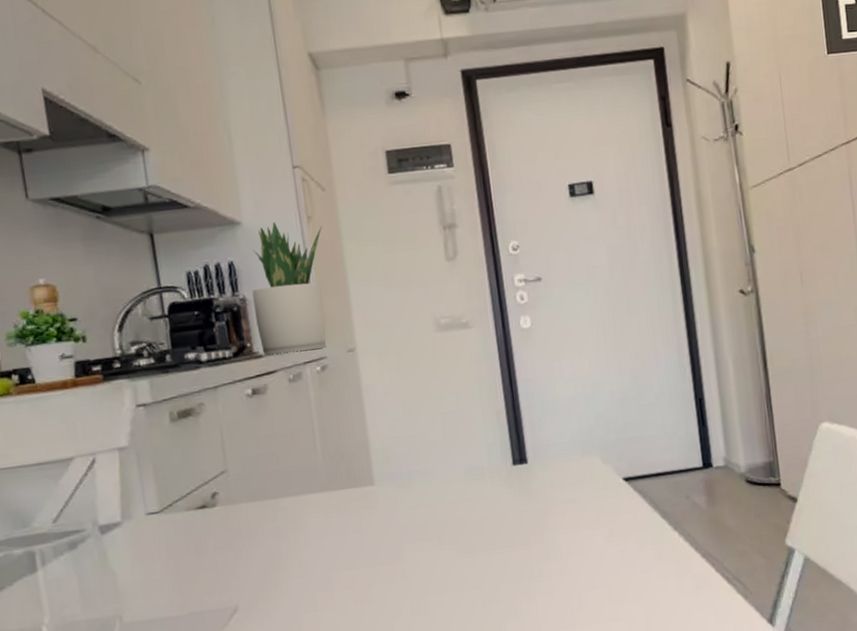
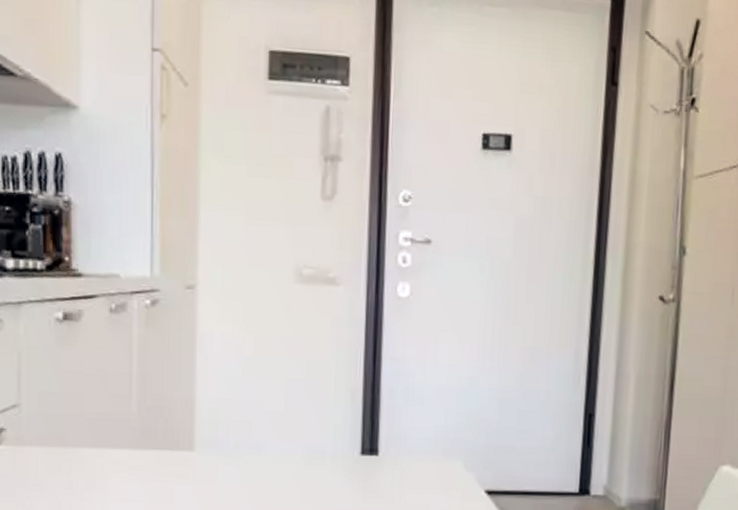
planter: present [252,223,326,356] -> none [80,114,177,280]

